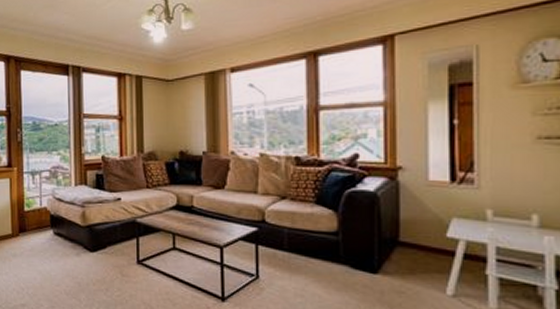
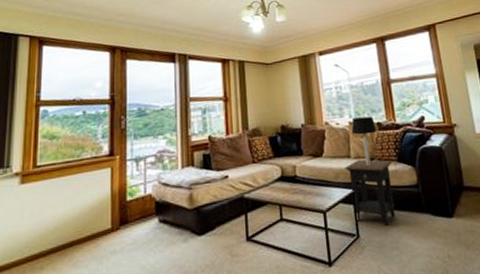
side table: none [249,196,308,271] -> present [345,159,396,226]
table lamp: none [262,149,294,204] -> present [351,116,377,166]

